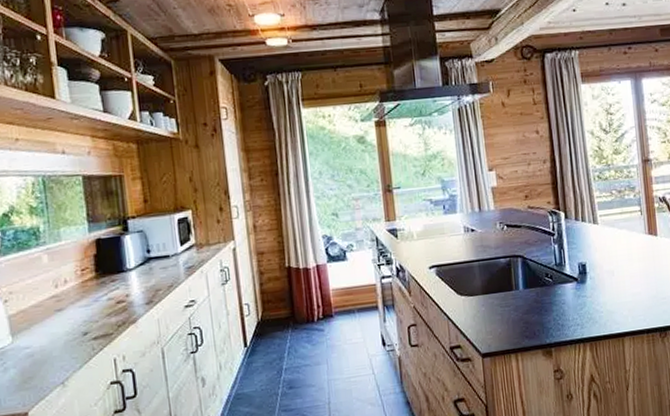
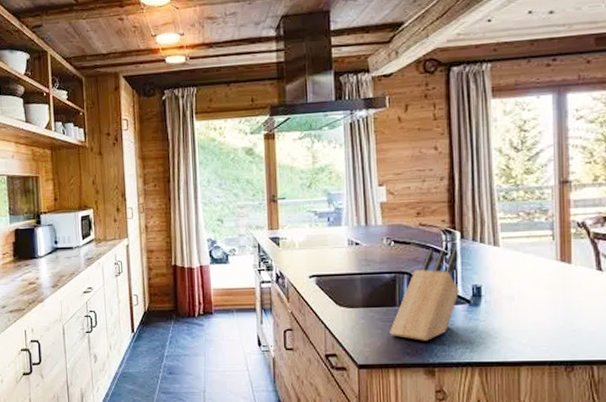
knife block: none [509,230,568,323] -> present [390,249,459,341]

